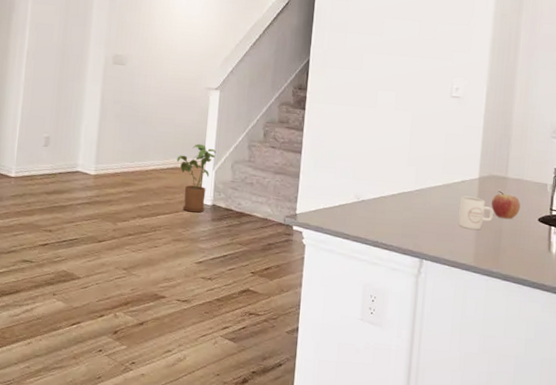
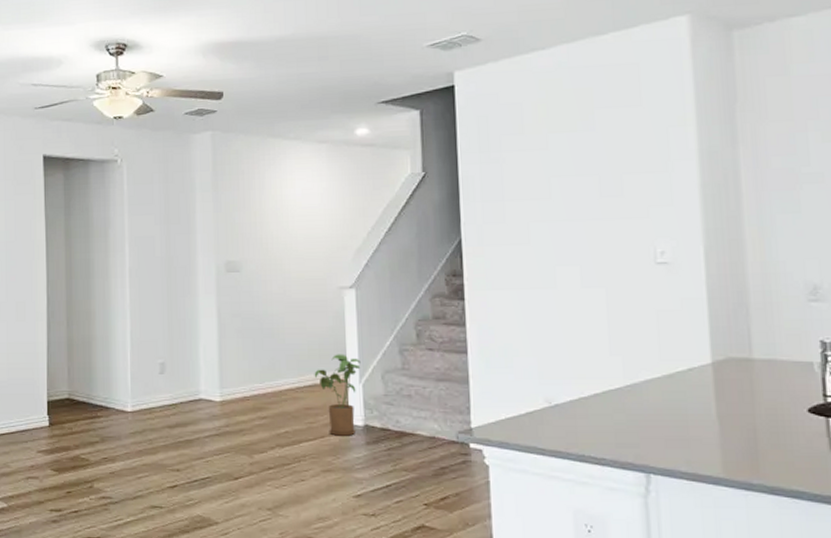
mug: present [458,195,493,230] -> none [689,387,741,430]
fruit: present [491,191,521,220] -> none [735,377,779,414]

